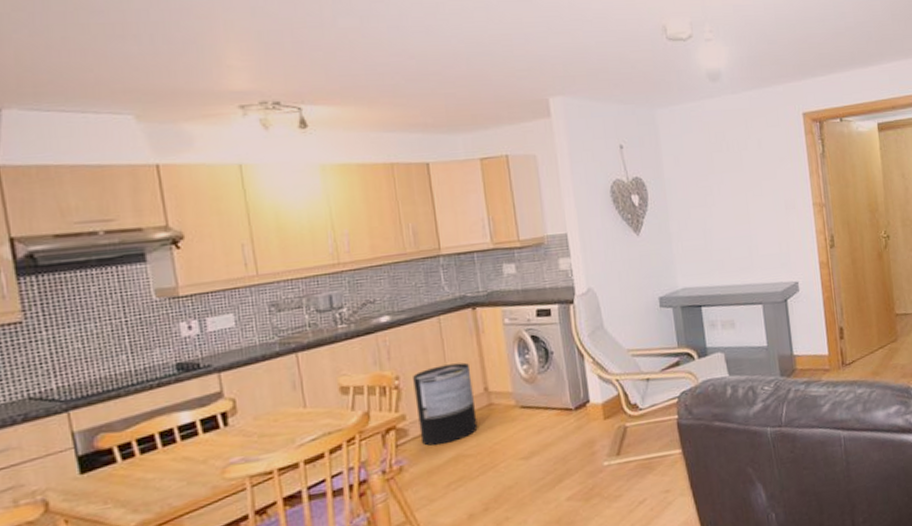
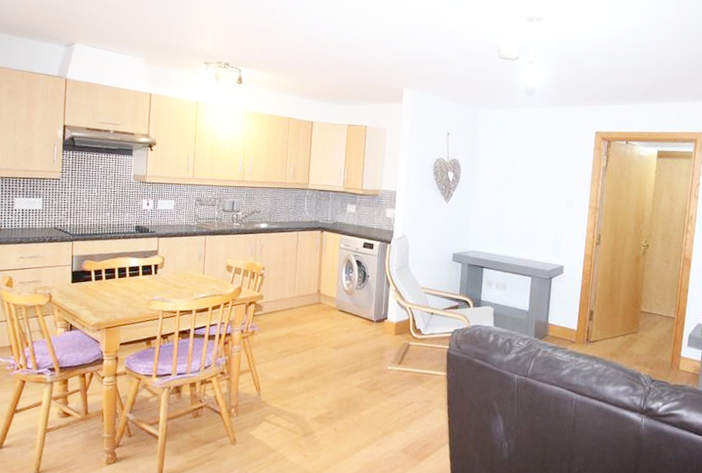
trash can: present [413,362,478,446] -> none [269,266,311,323]

